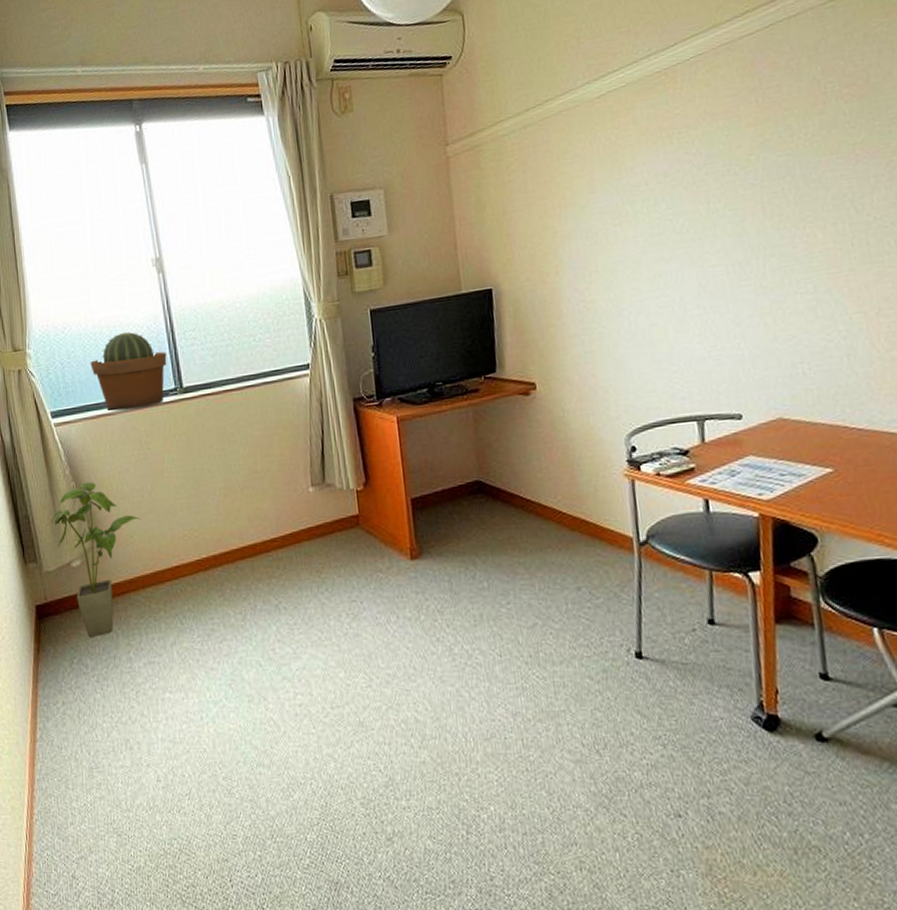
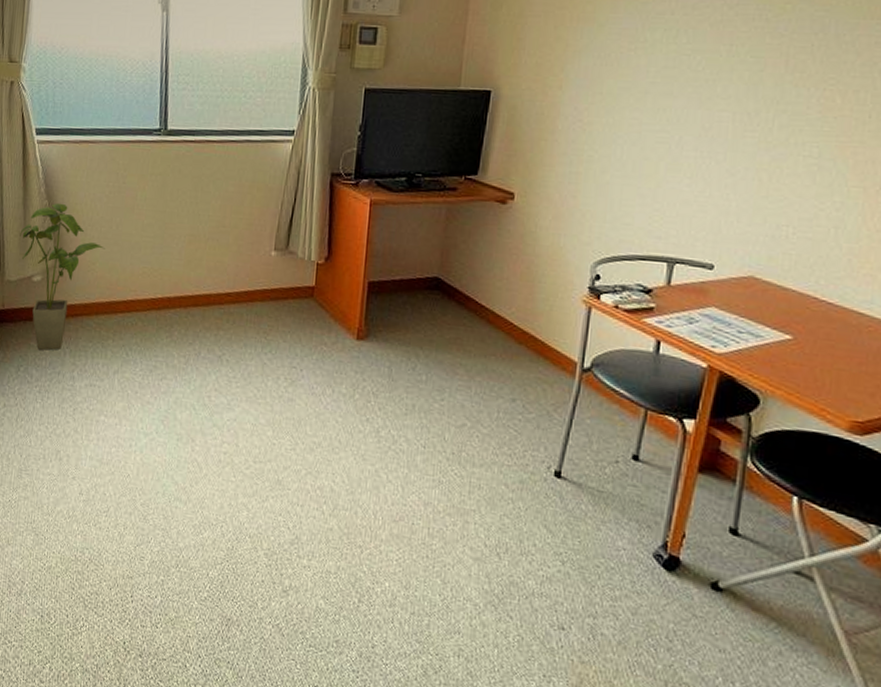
potted cactus: present [90,331,167,412] -> none [81,63,157,143]

